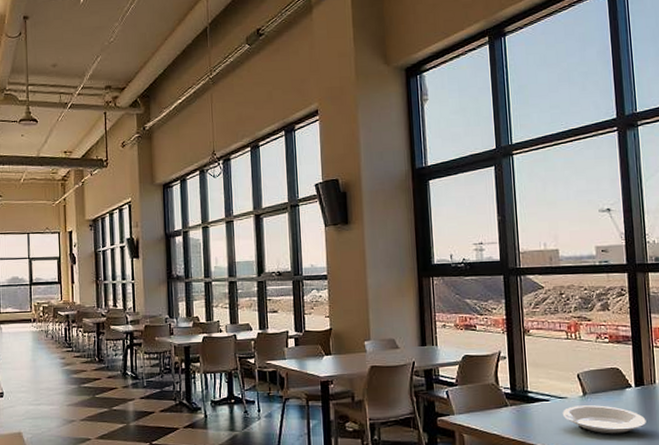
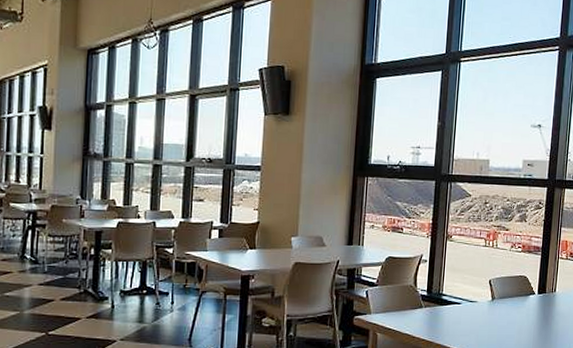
plate: present [562,405,646,434] -> none [471,309,543,337]

